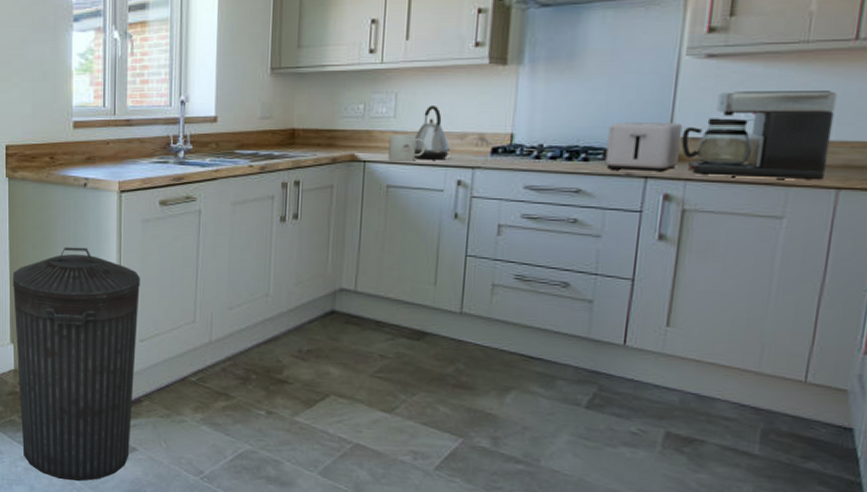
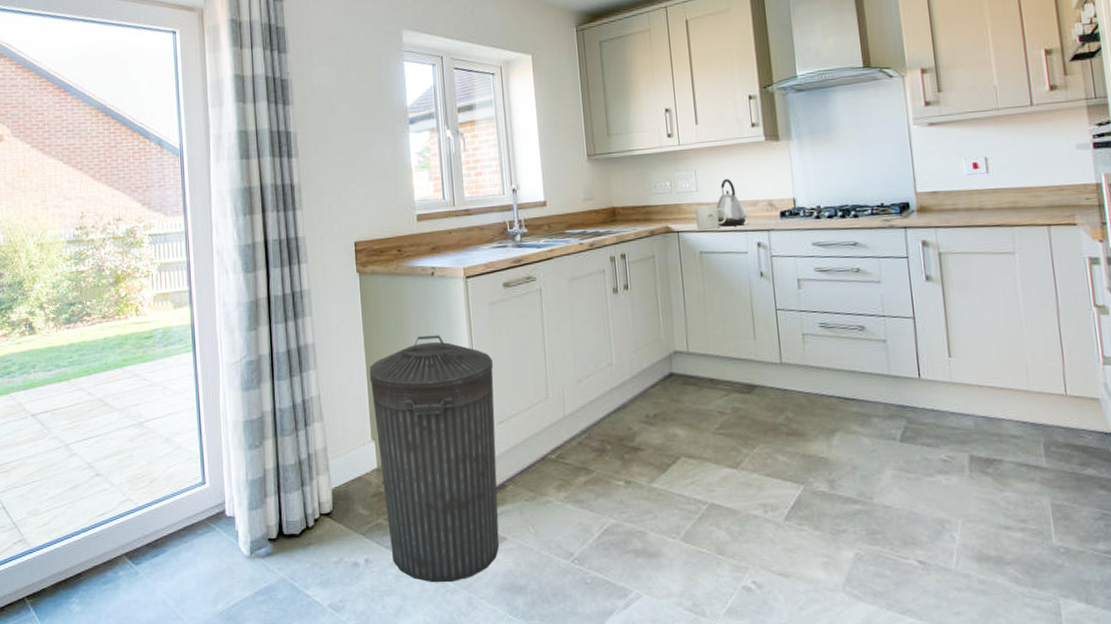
toaster: present [602,123,684,174] -> none [867,180,927,224]
coffee maker: present [681,91,837,181] -> none [924,146,1037,223]

